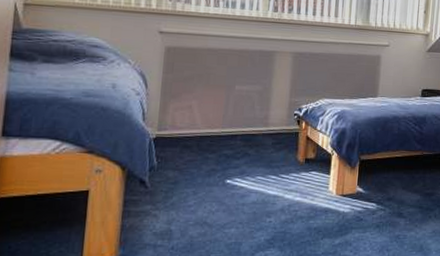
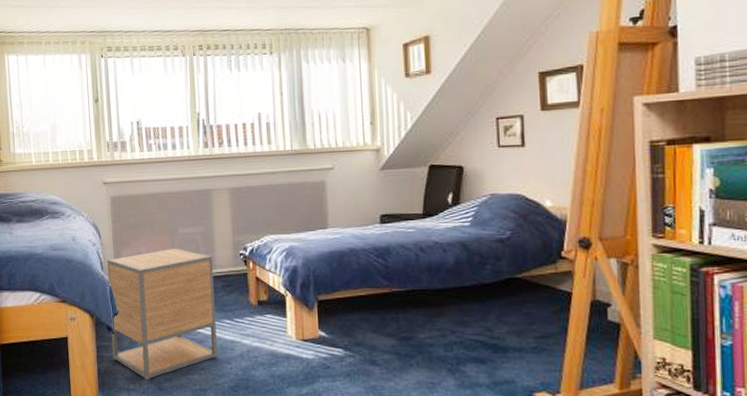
nightstand: none [141,103,267,236] -> present [107,248,218,381]

